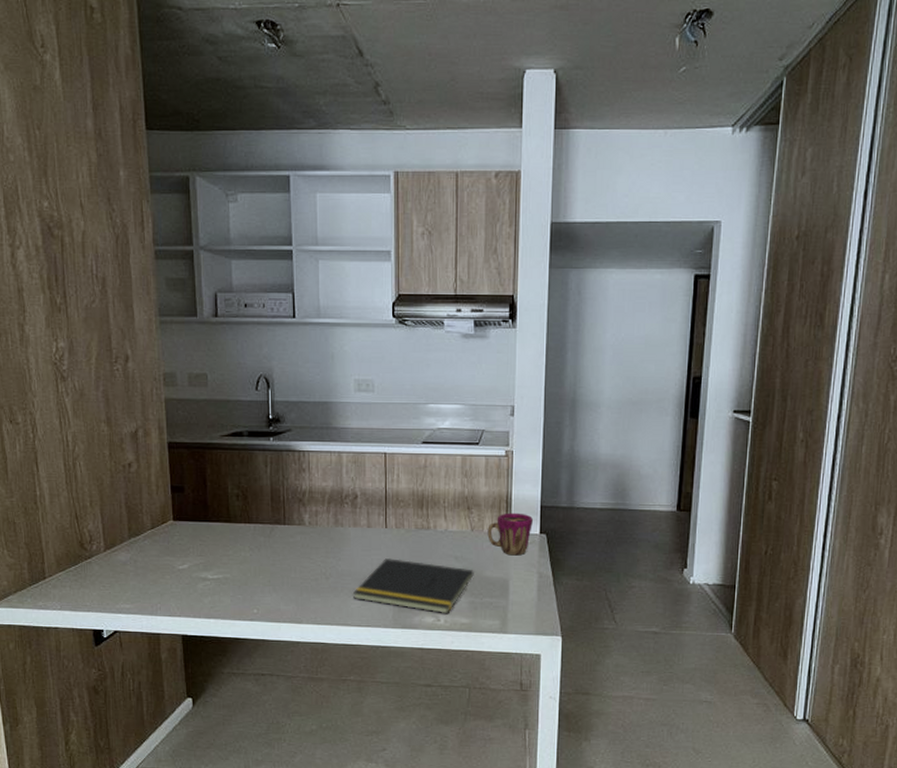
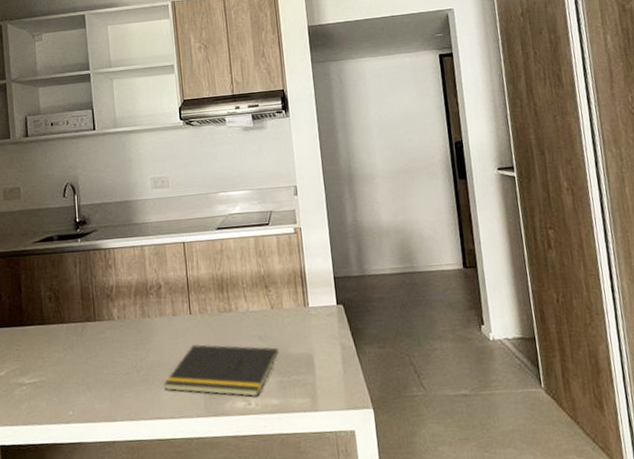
cup: present [487,512,533,556] -> none [286,286,329,330]

